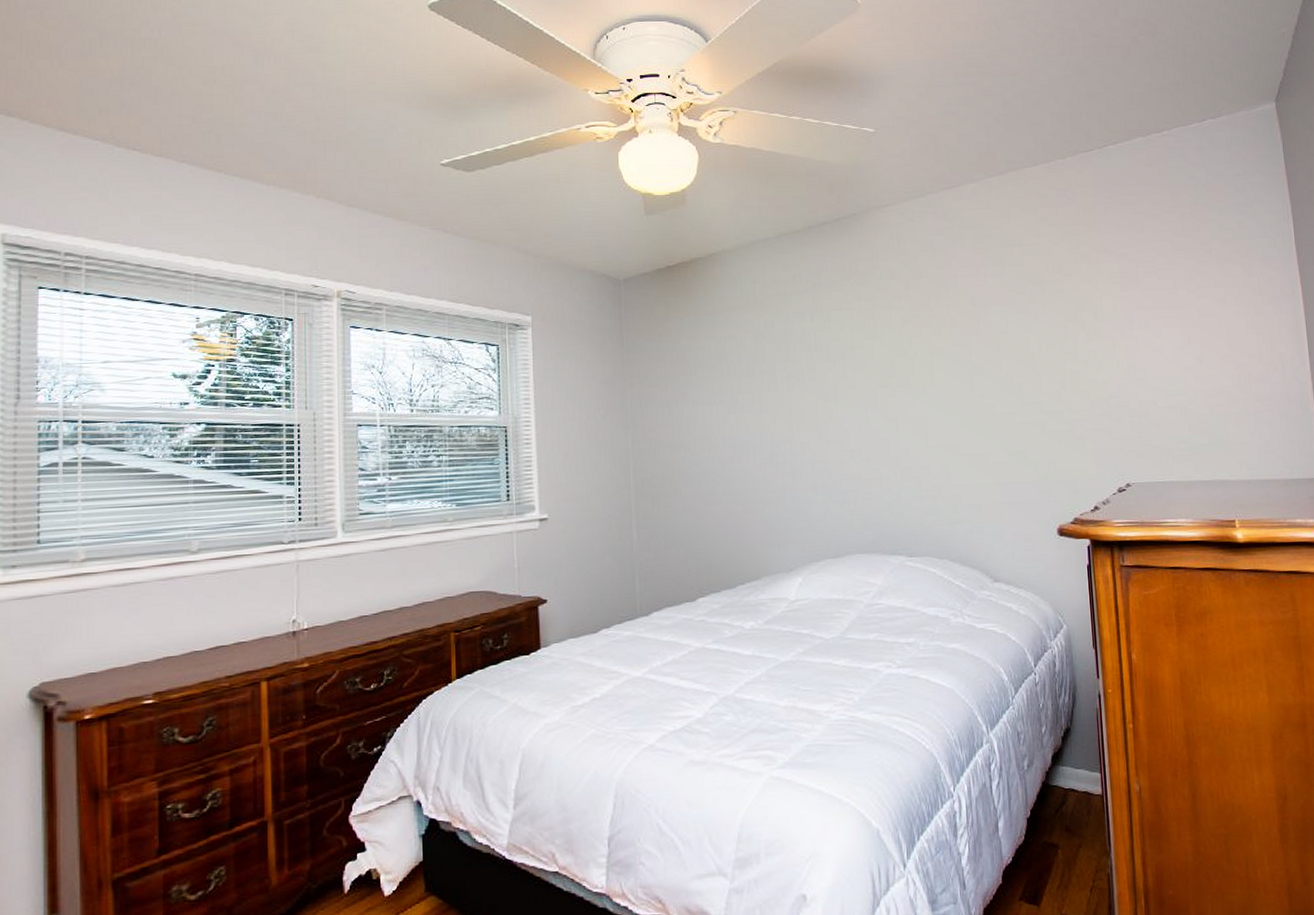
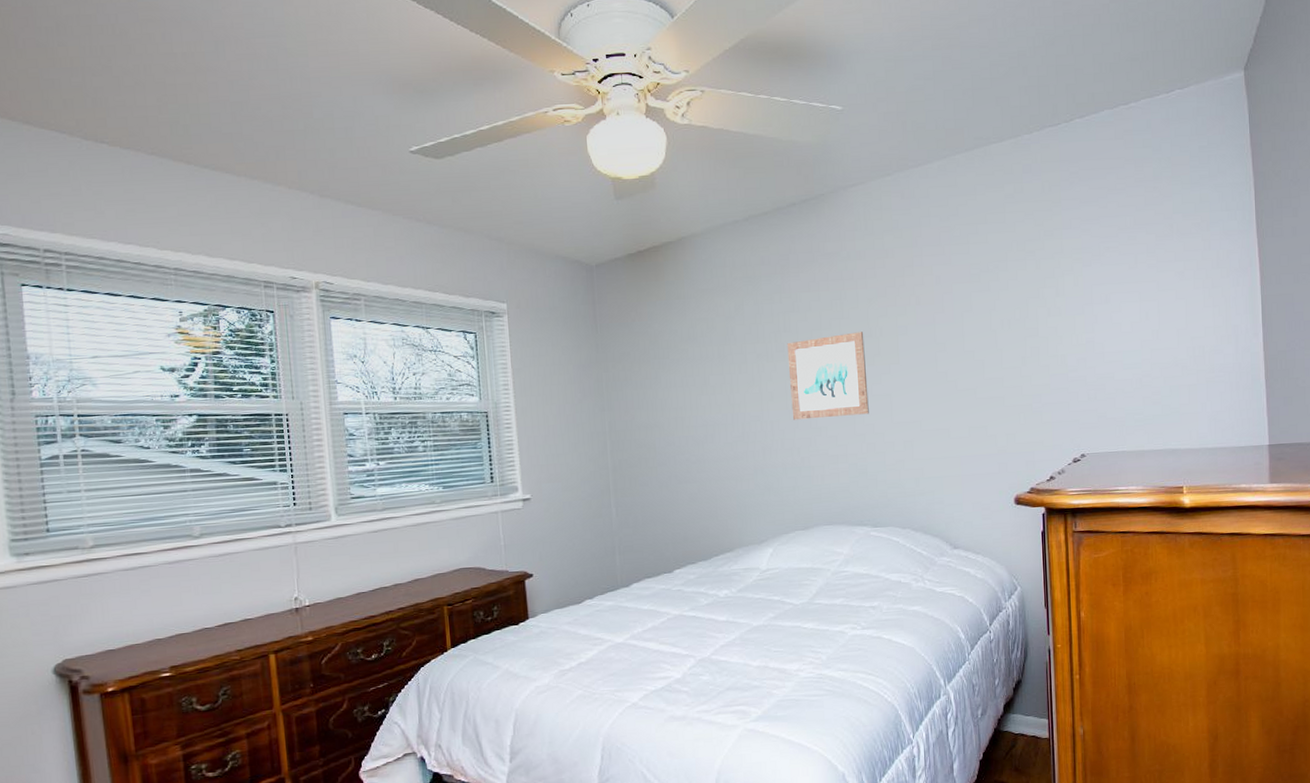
wall art: none [818,352,904,442] -> present [787,332,869,420]

